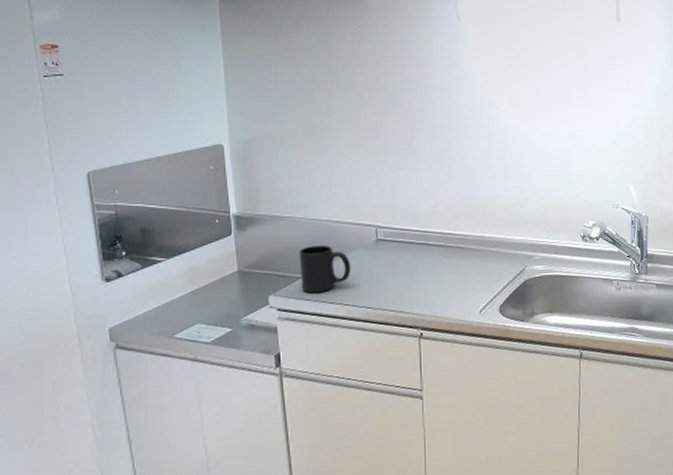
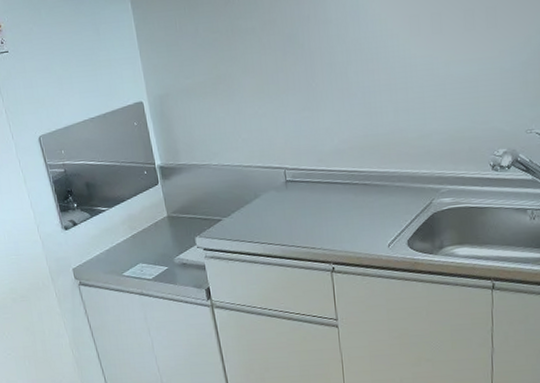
mug: present [299,244,351,293] -> none [217,188,265,234]

